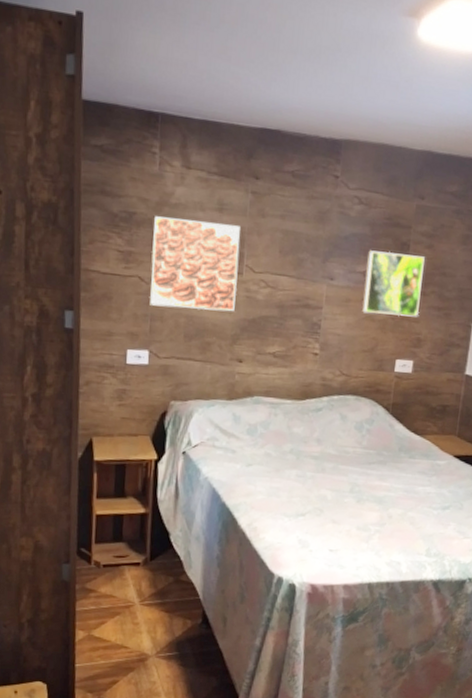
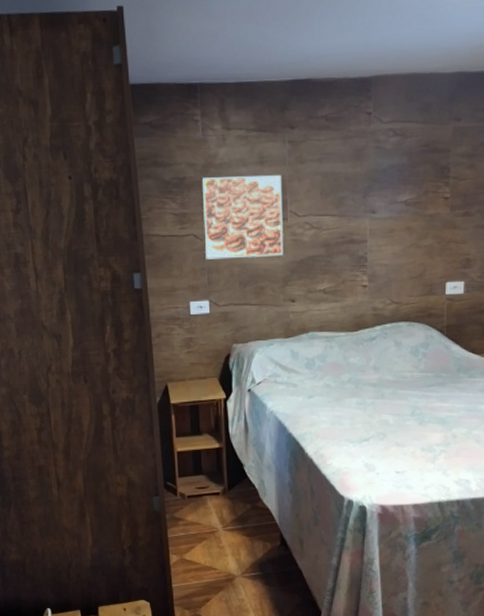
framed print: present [362,250,425,317] -> none [407,177,467,241]

